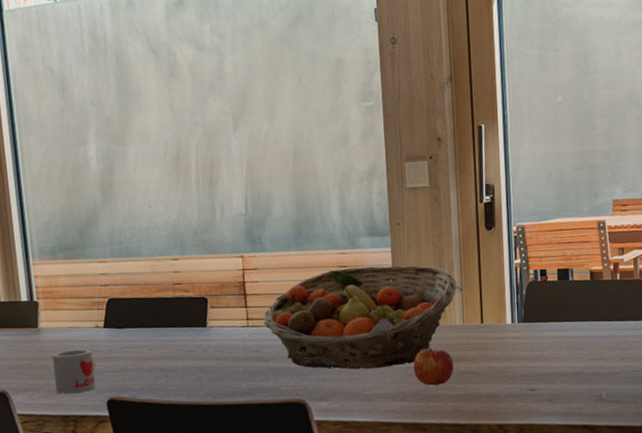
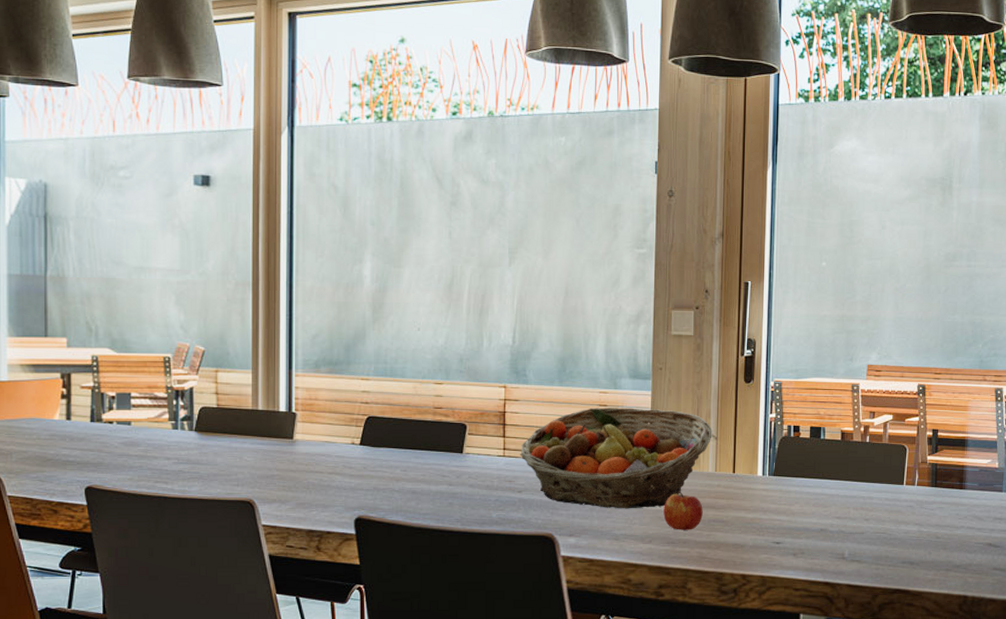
mug: present [52,349,97,394] -> none [304,464,348,508]

